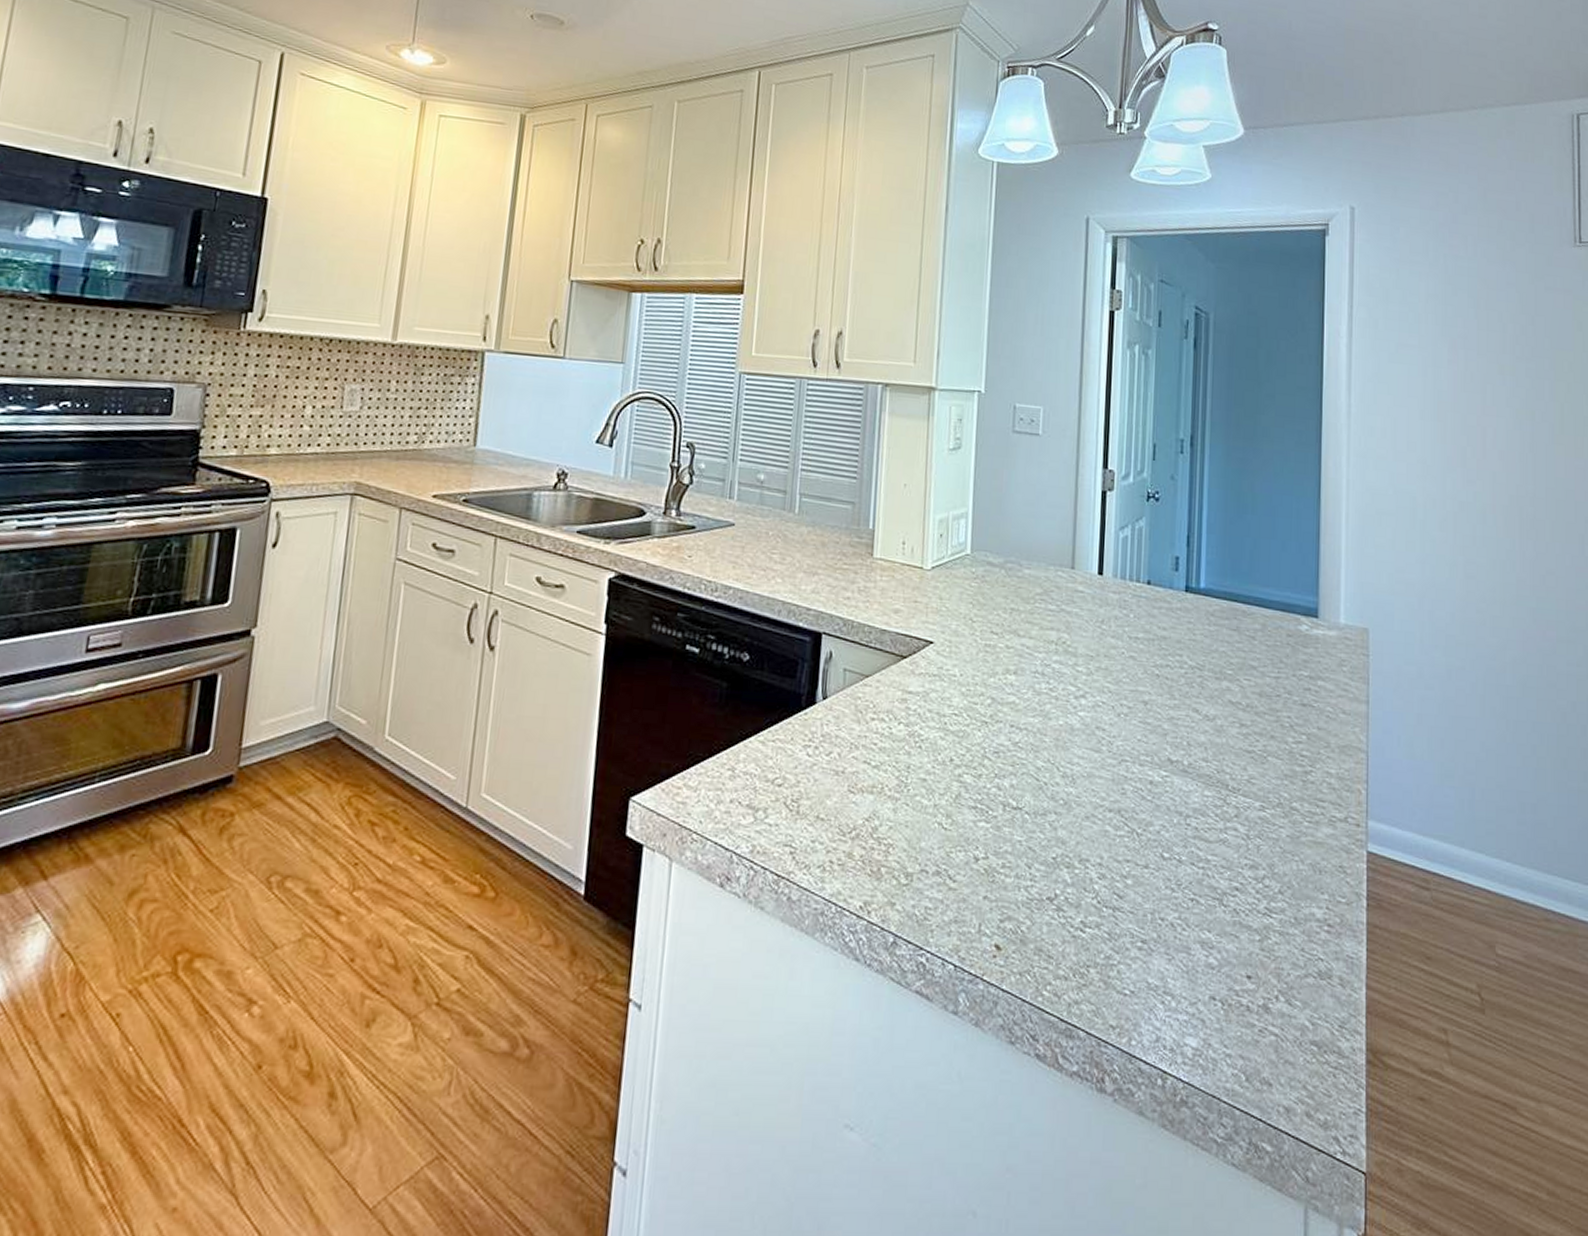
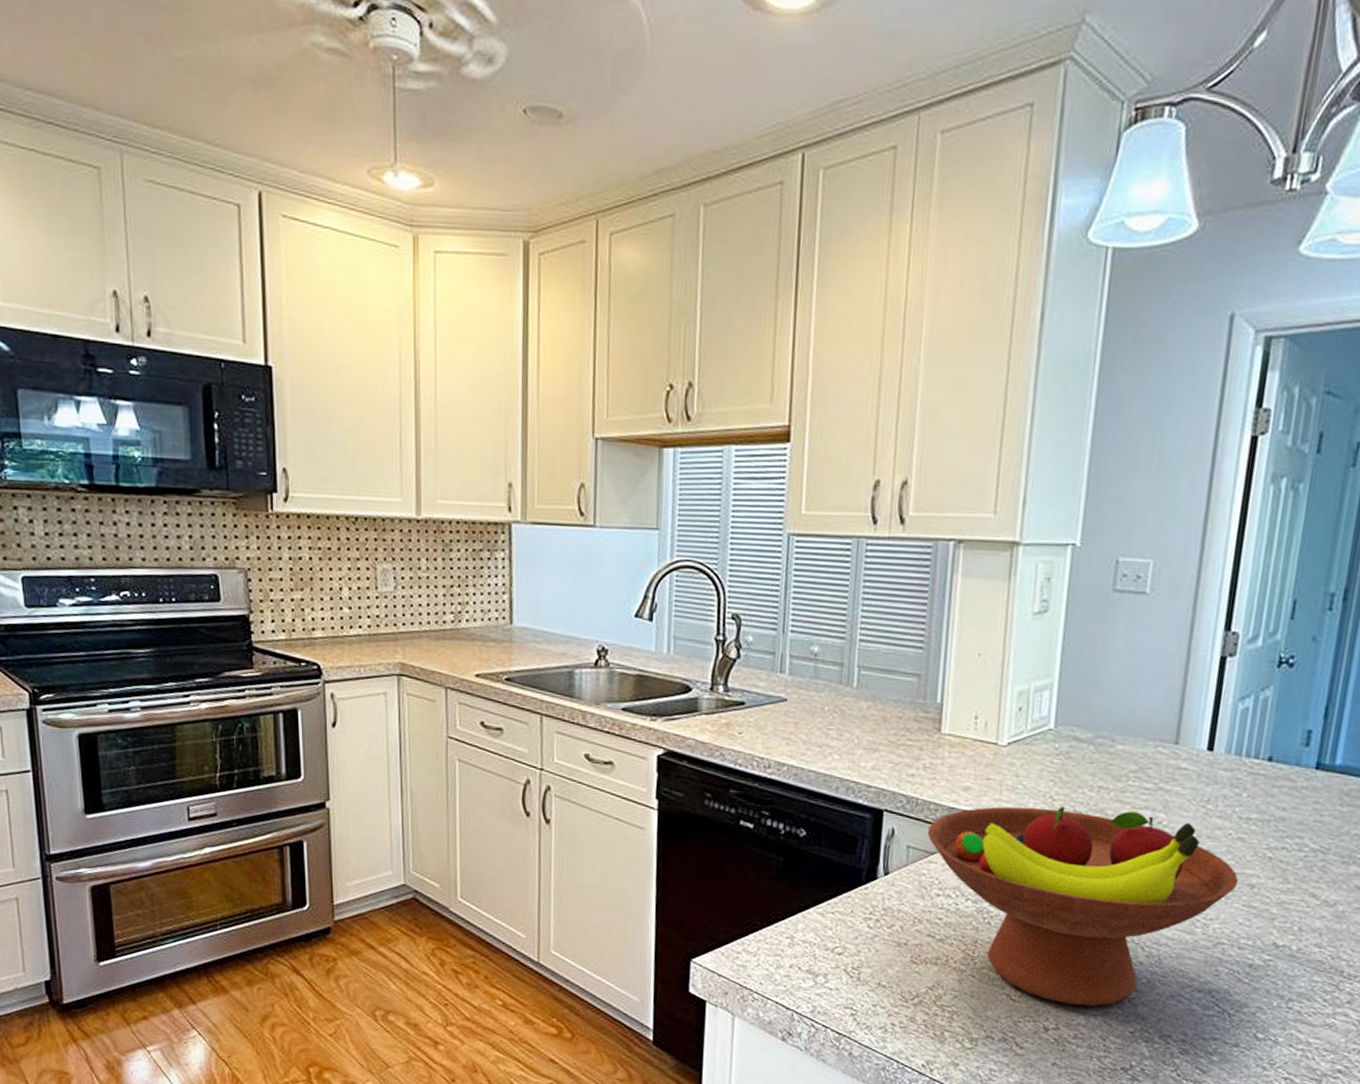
fruit bowl: none [862,627,1134,832] -> present [927,806,1239,1007]

